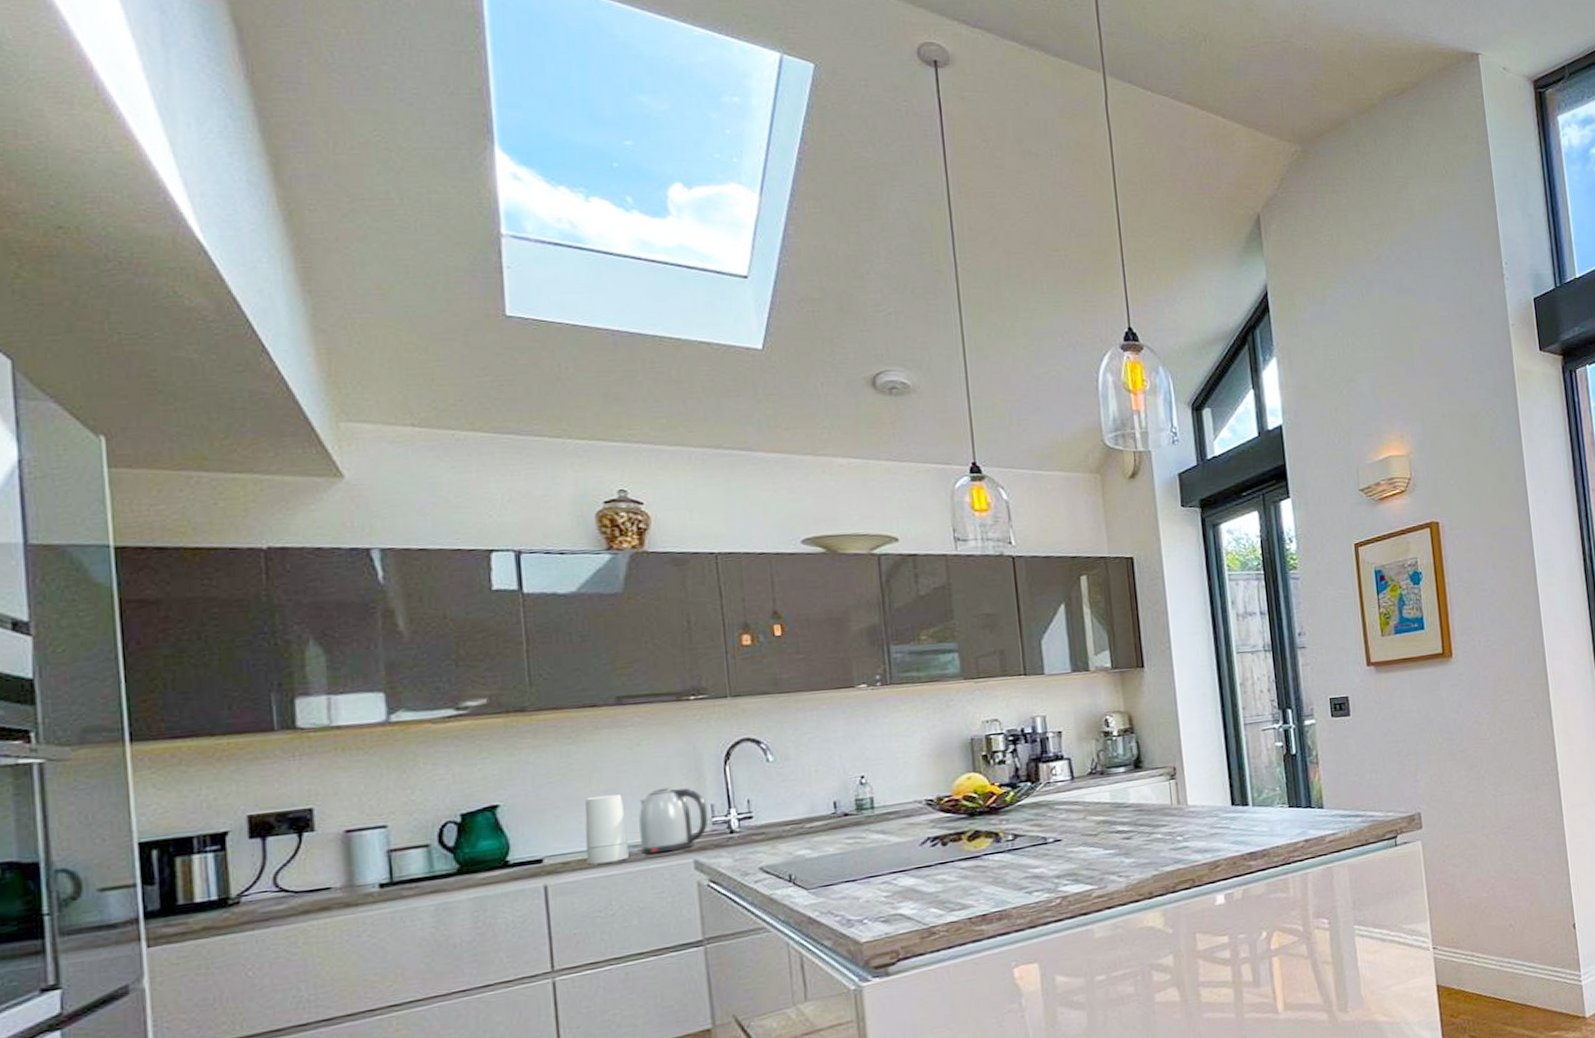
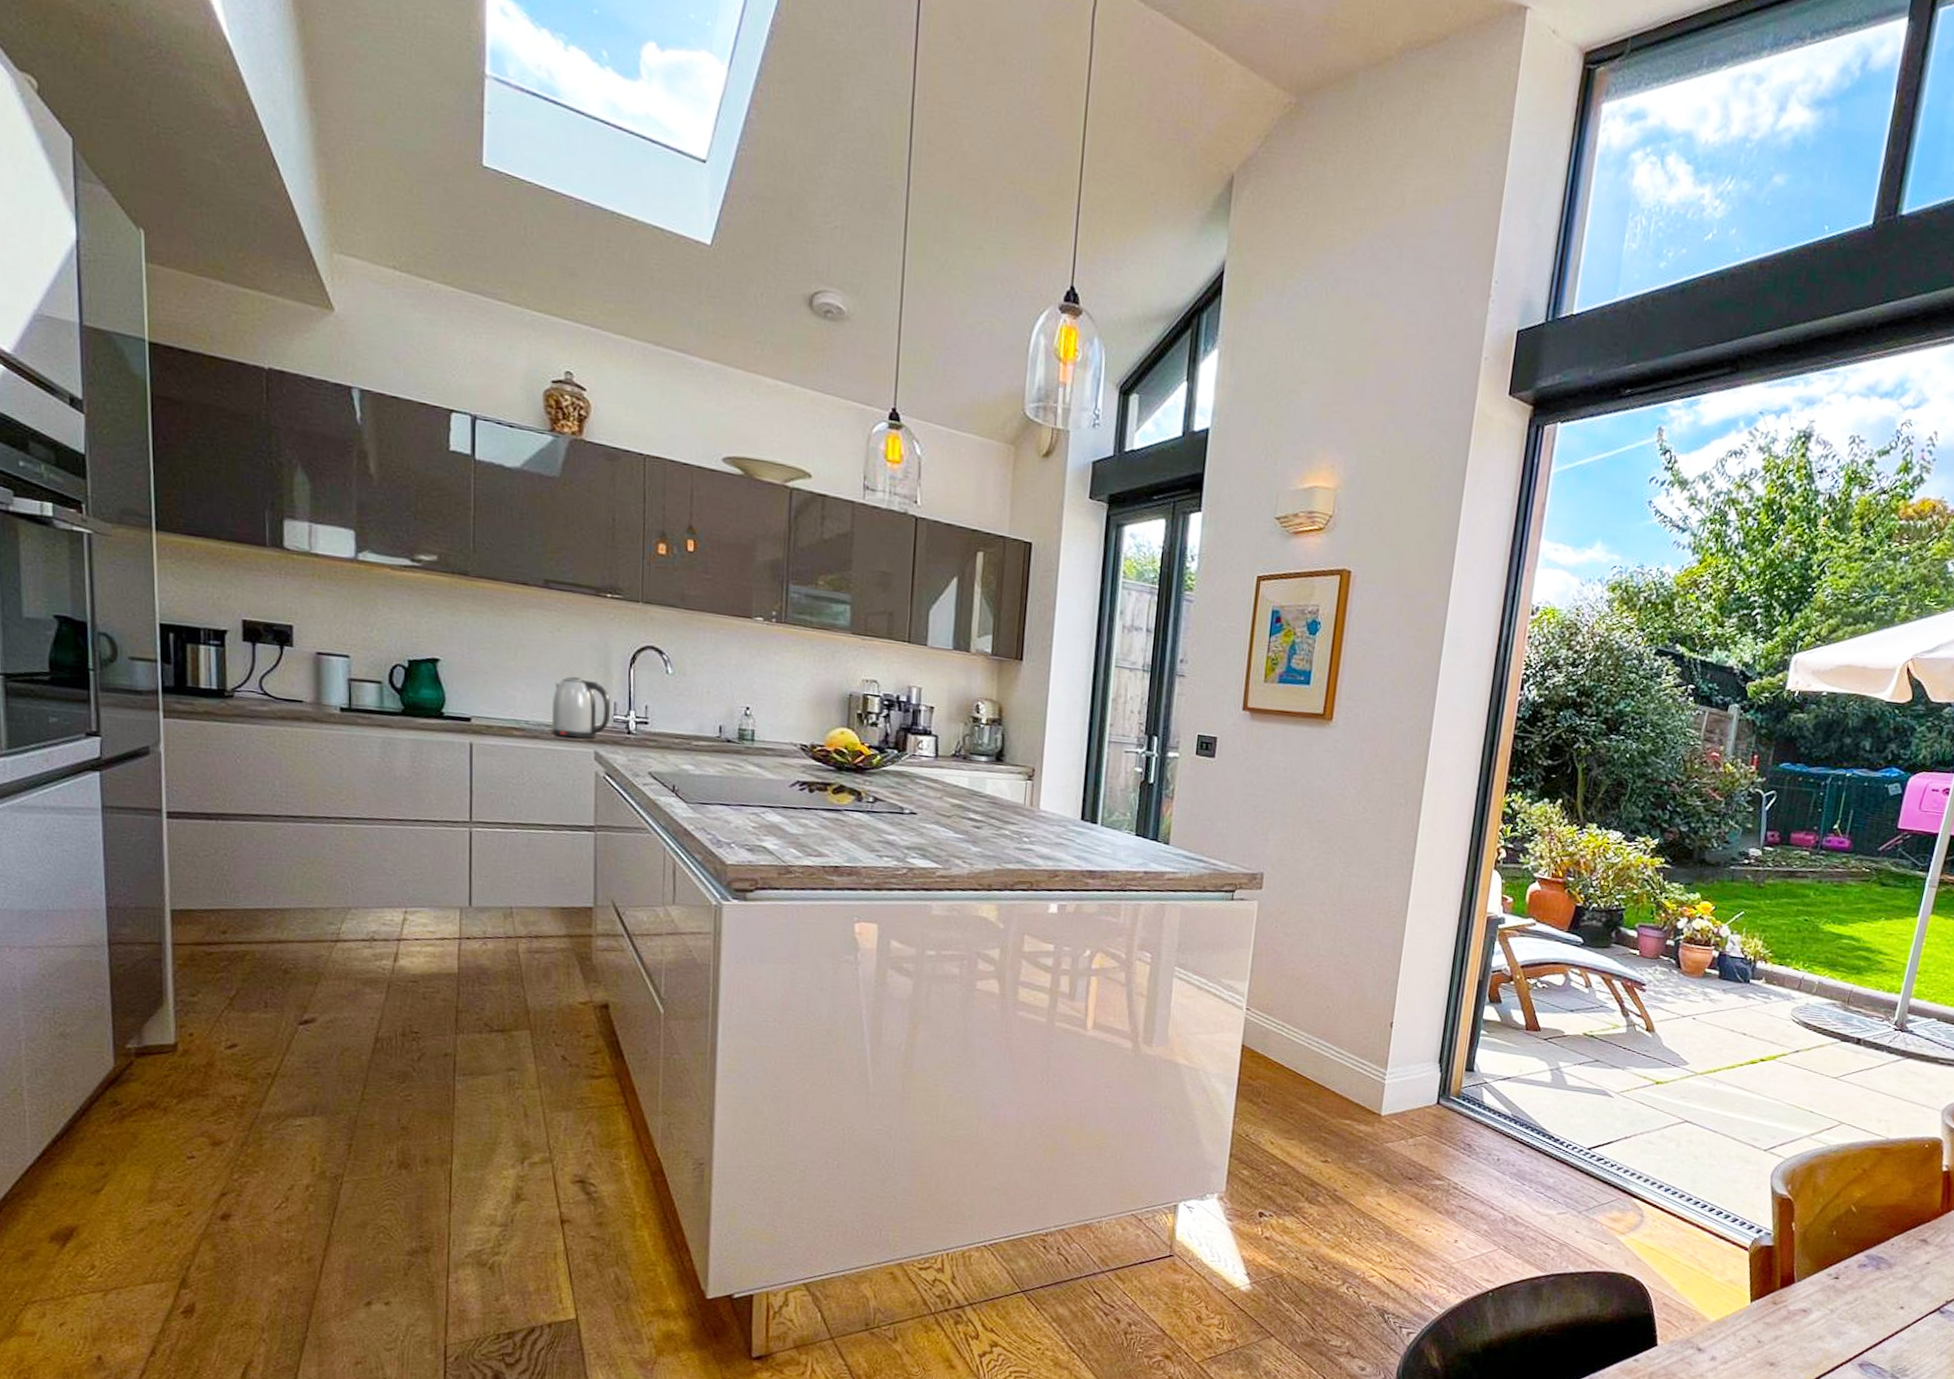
canister: present [584,793,629,865] -> none [506,670,542,736]

